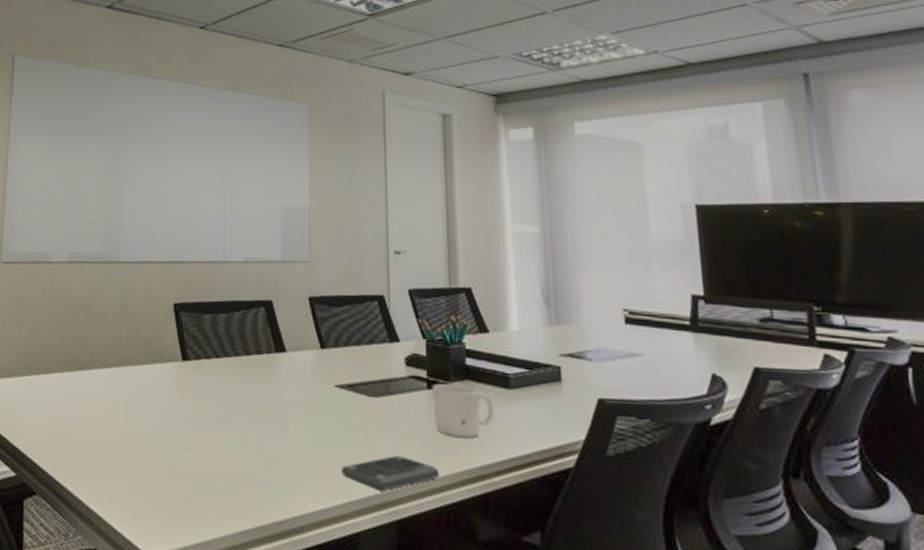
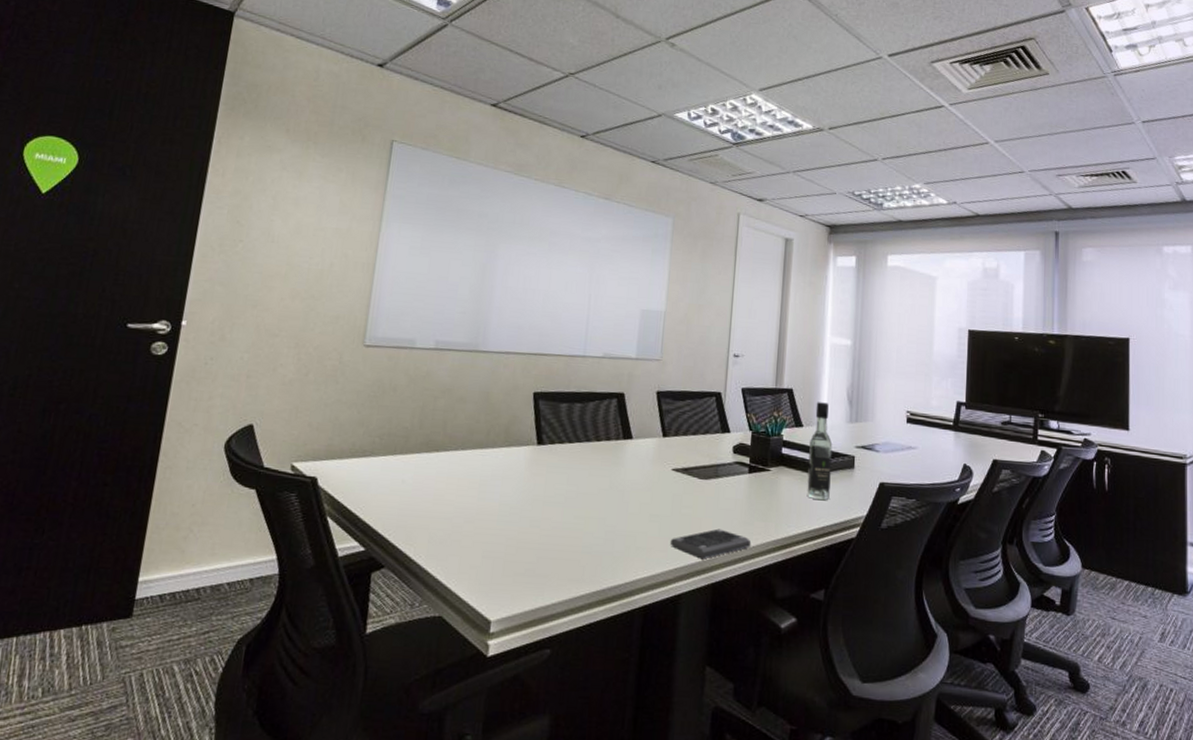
mug: present [432,383,495,439] -> none [752,469,801,515]
bottle: none [500,302,533,422] -> present [807,402,833,501]

